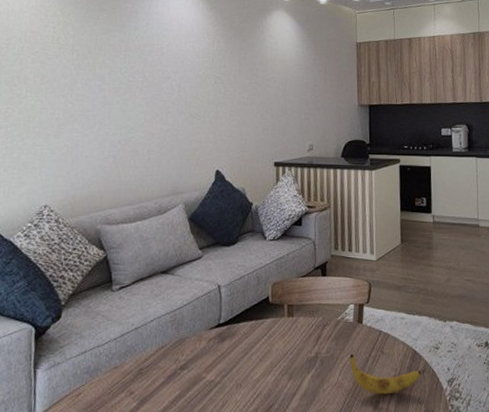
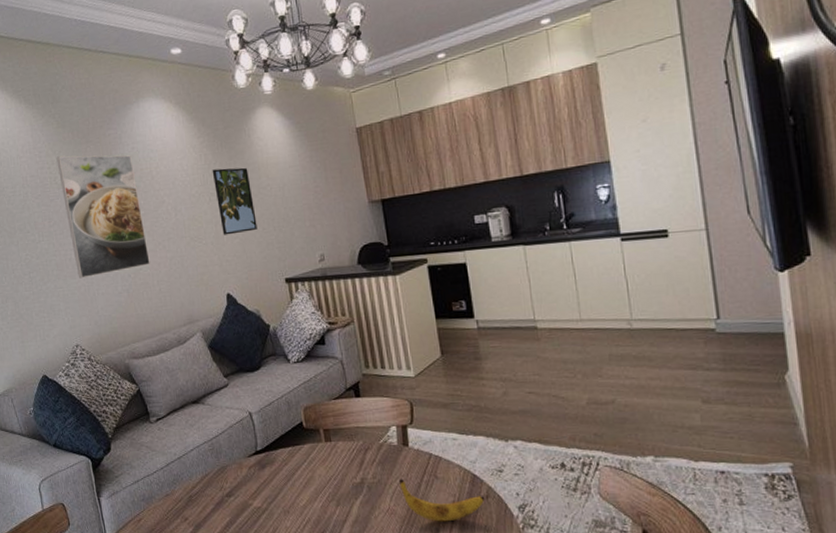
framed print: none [62,18,145,139] -> present [56,155,150,279]
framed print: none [222,56,257,117] -> present [212,167,257,235]

